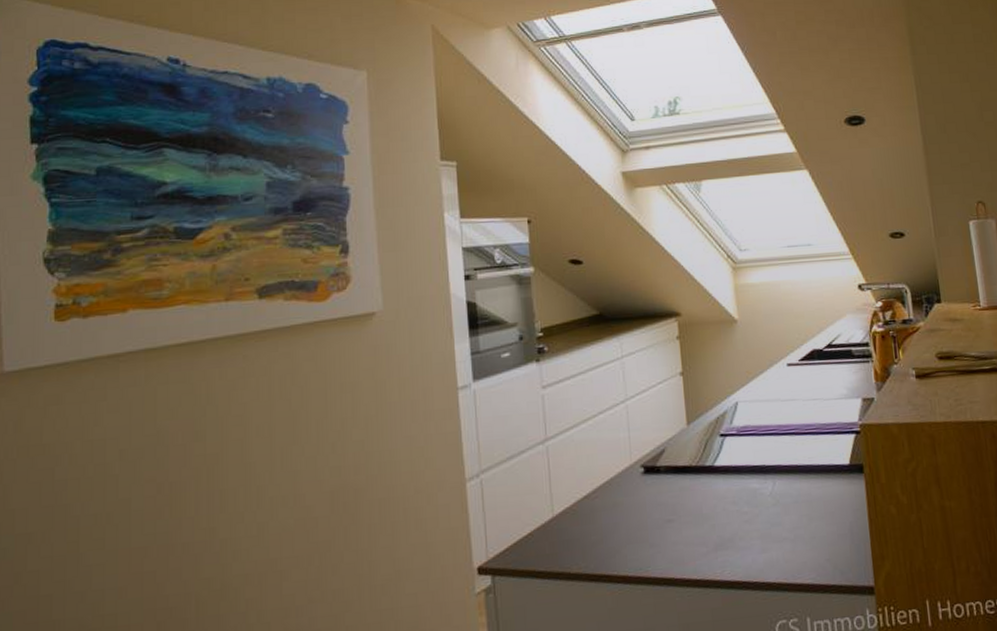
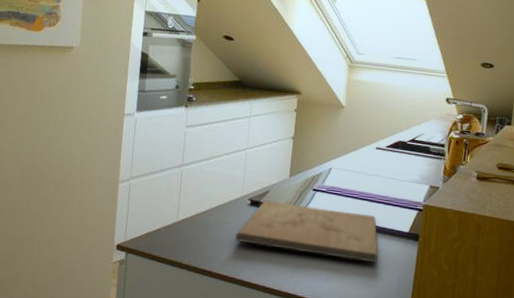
cutting board: none [632,451,820,527] -> present [234,199,378,263]

